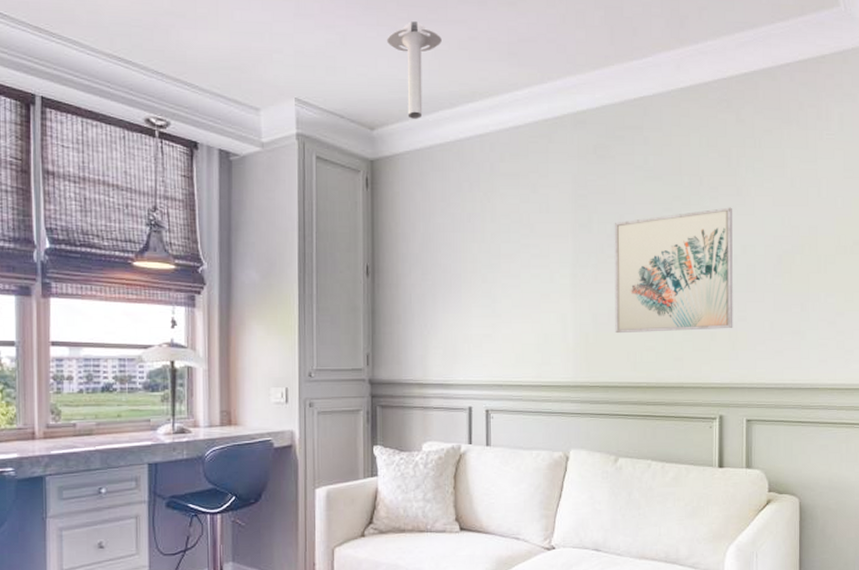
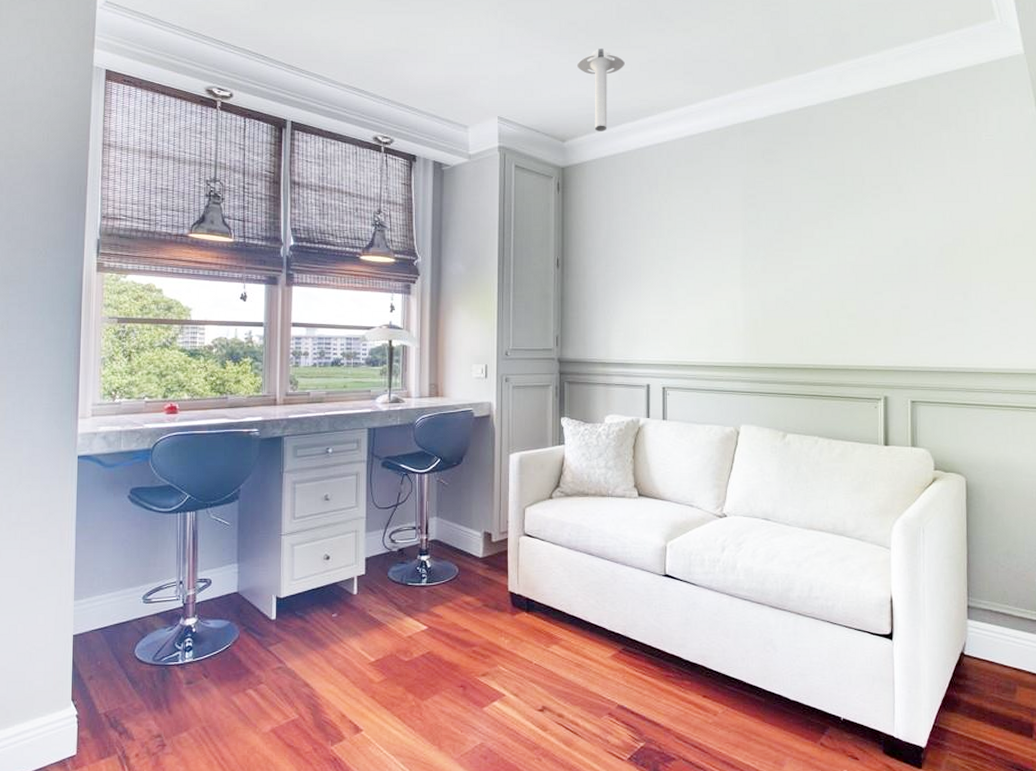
wall art: present [614,207,733,334] -> none [781,204,897,320]

